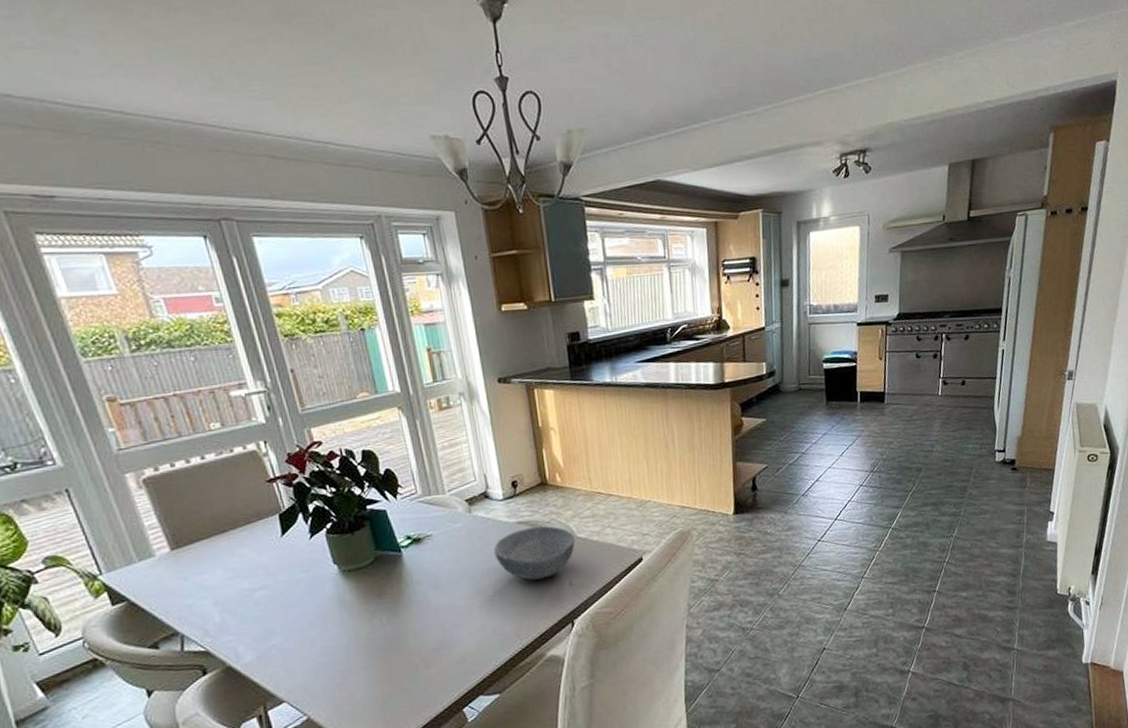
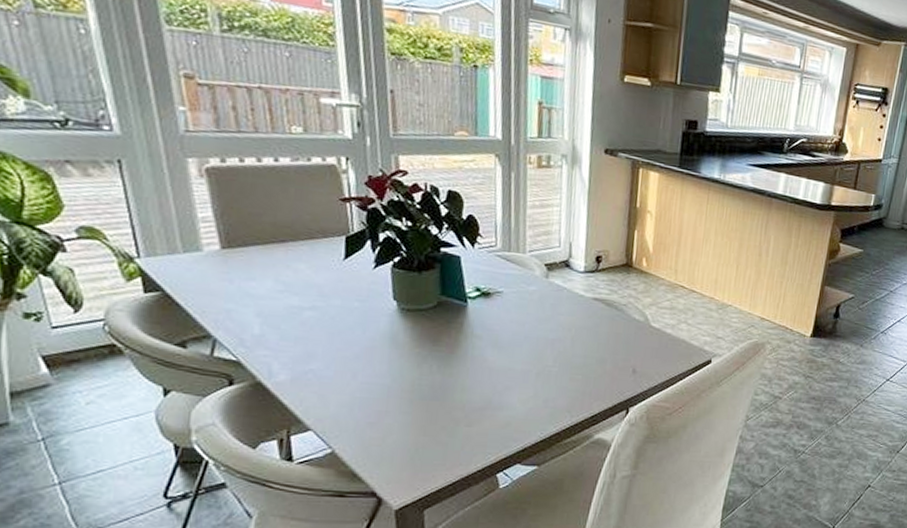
bowl: present [493,526,575,580] -> none [563,306,648,361]

